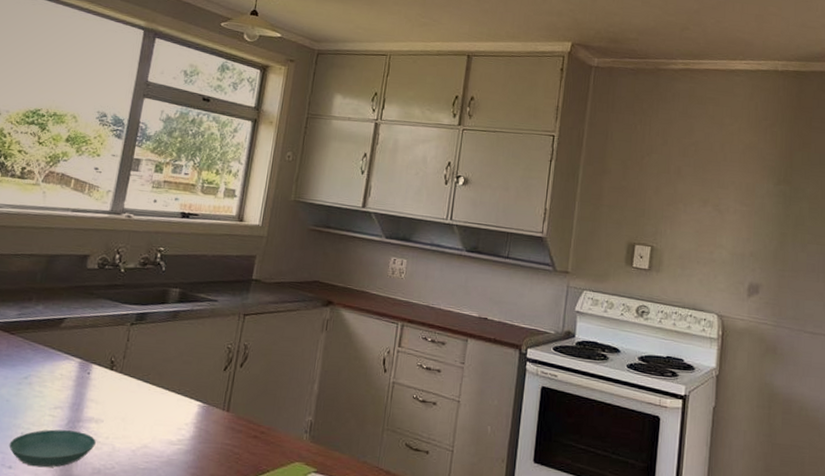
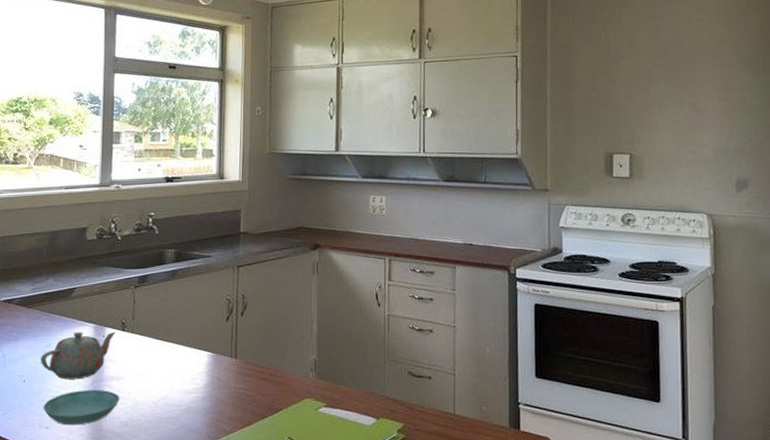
teapot: none [14,365,103,418] -> present [41,331,116,380]

